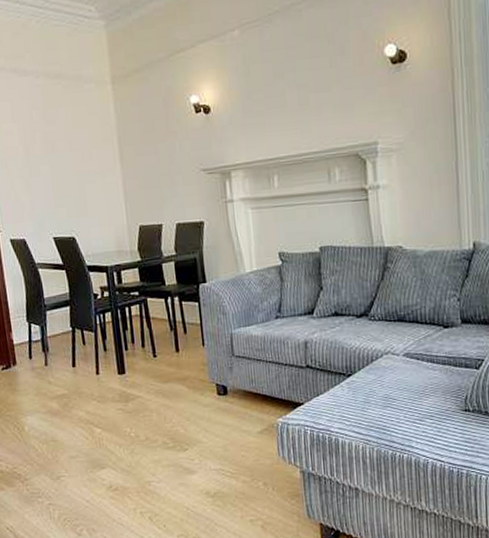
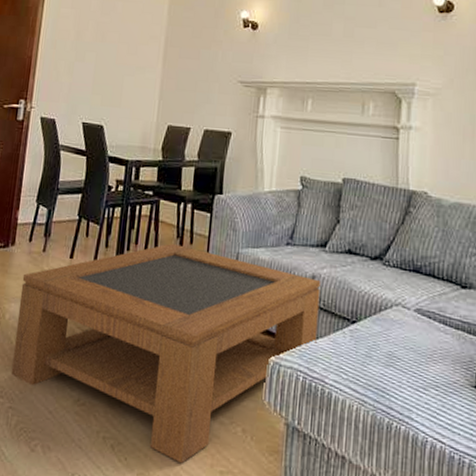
coffee table: none [31,336,318,521] -> present [11,244,321,464]

